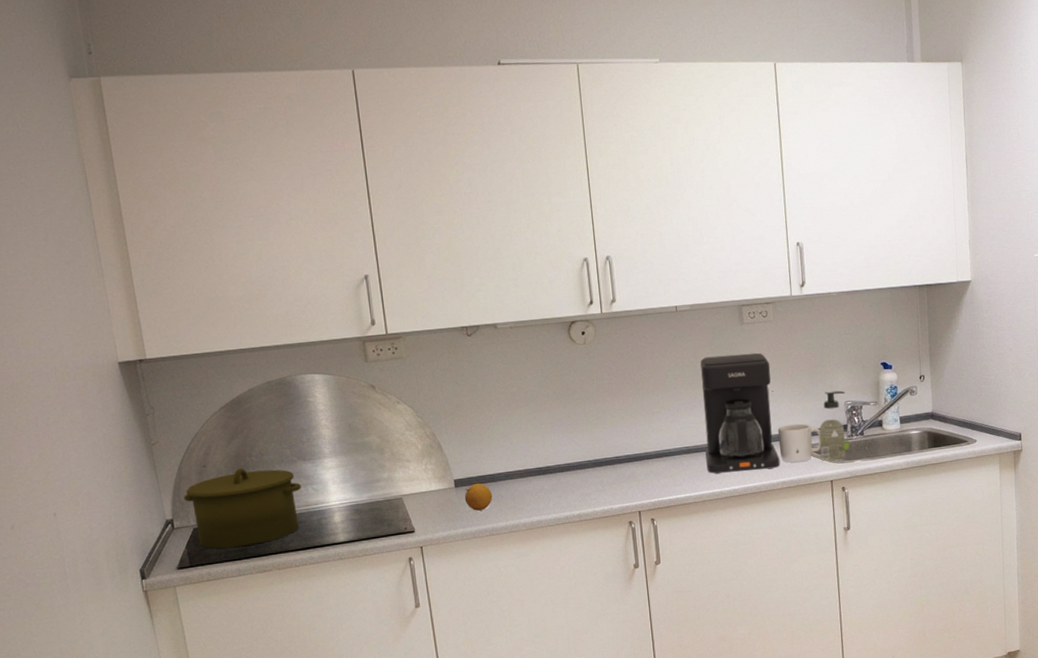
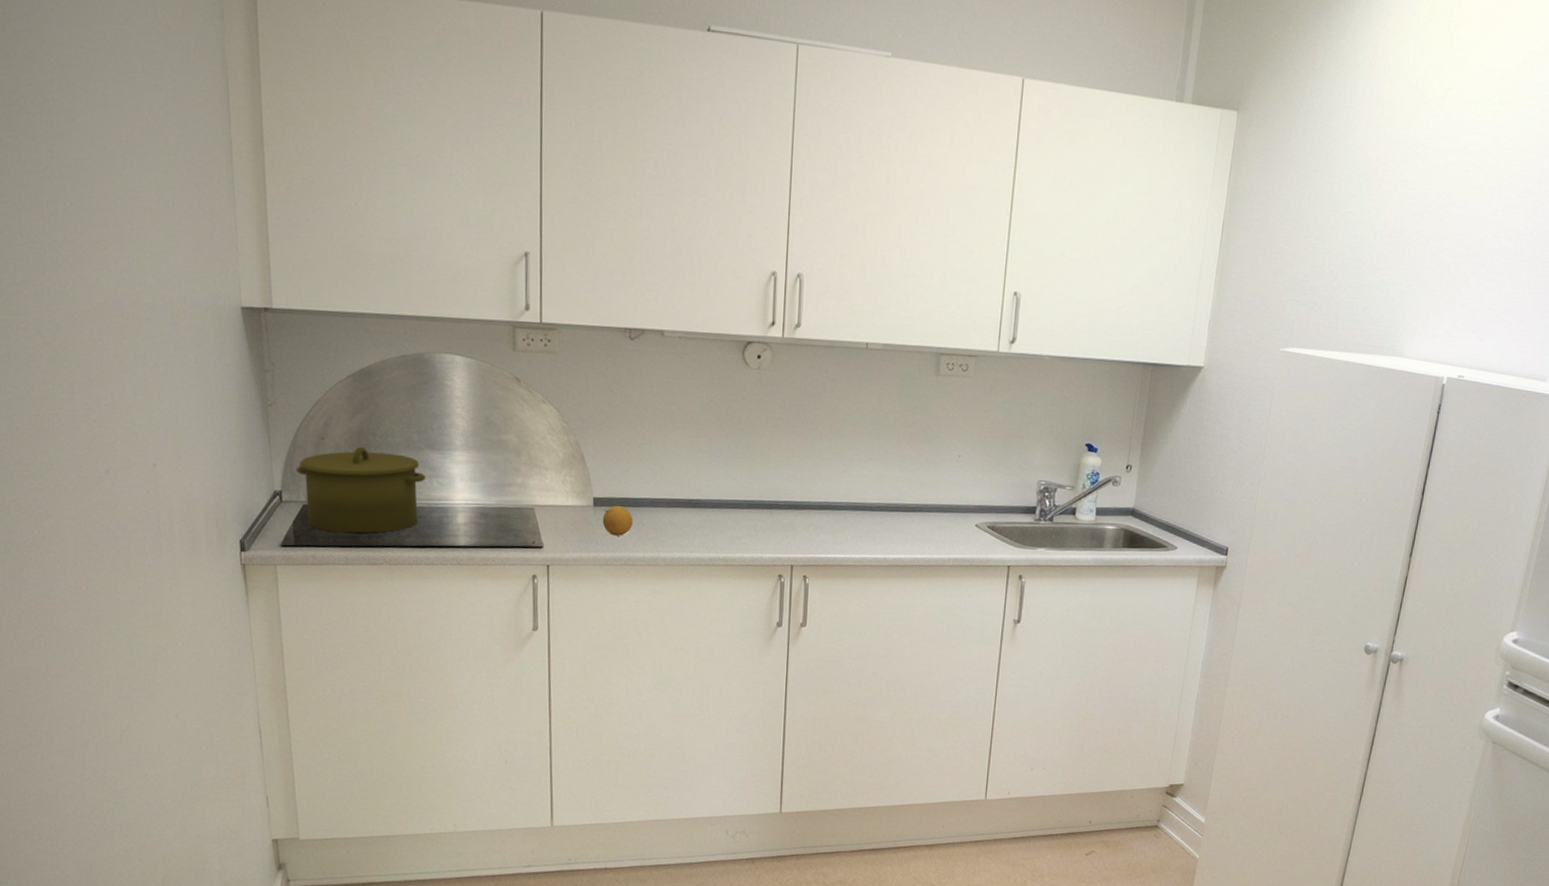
coffee maker: present [700,352,781,474] -> none [873,405,962,543]
mug: present [777,423,821,463] -> none [956,496,1006,541]
soap dispenser: present [817,390,850,461] -> none [1001,466,1041,545]

